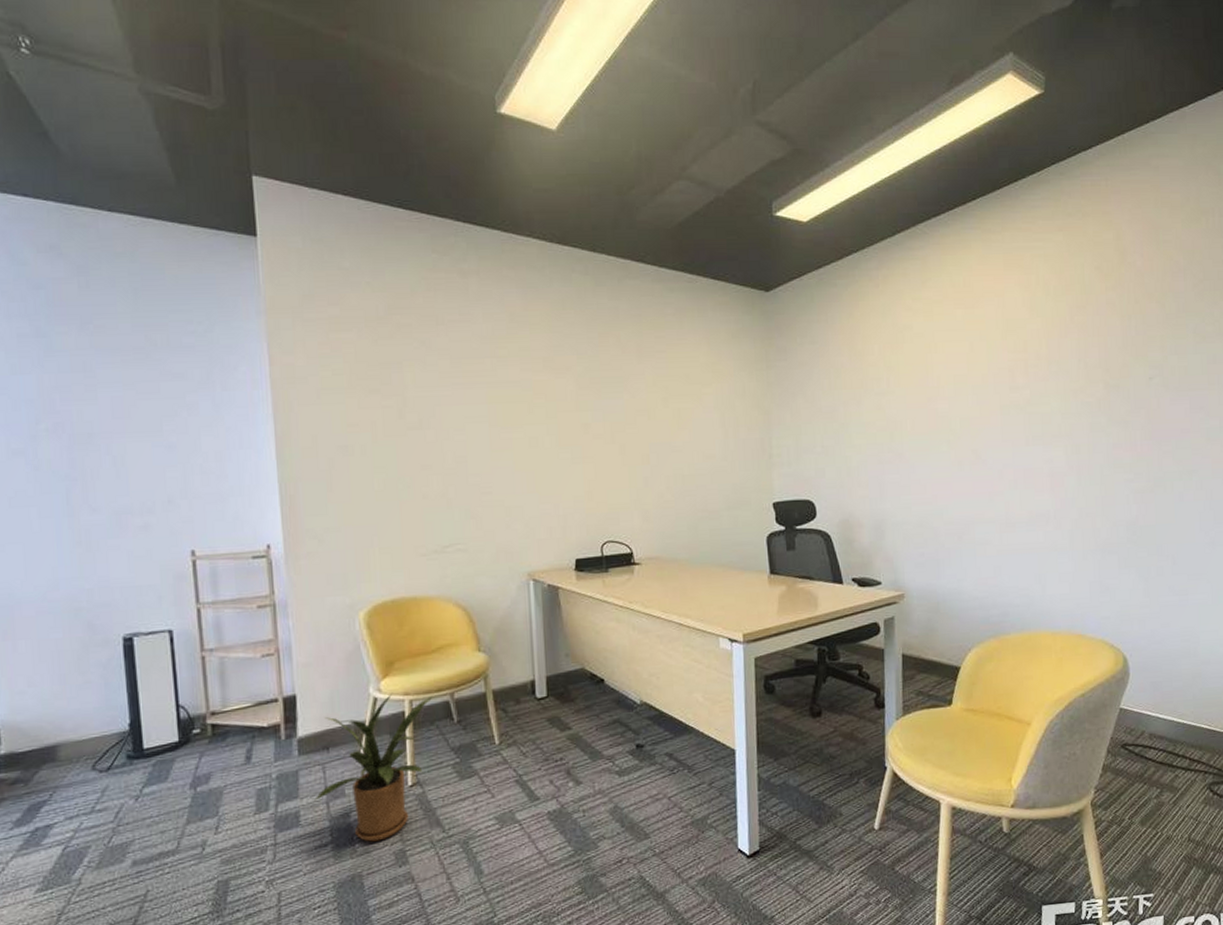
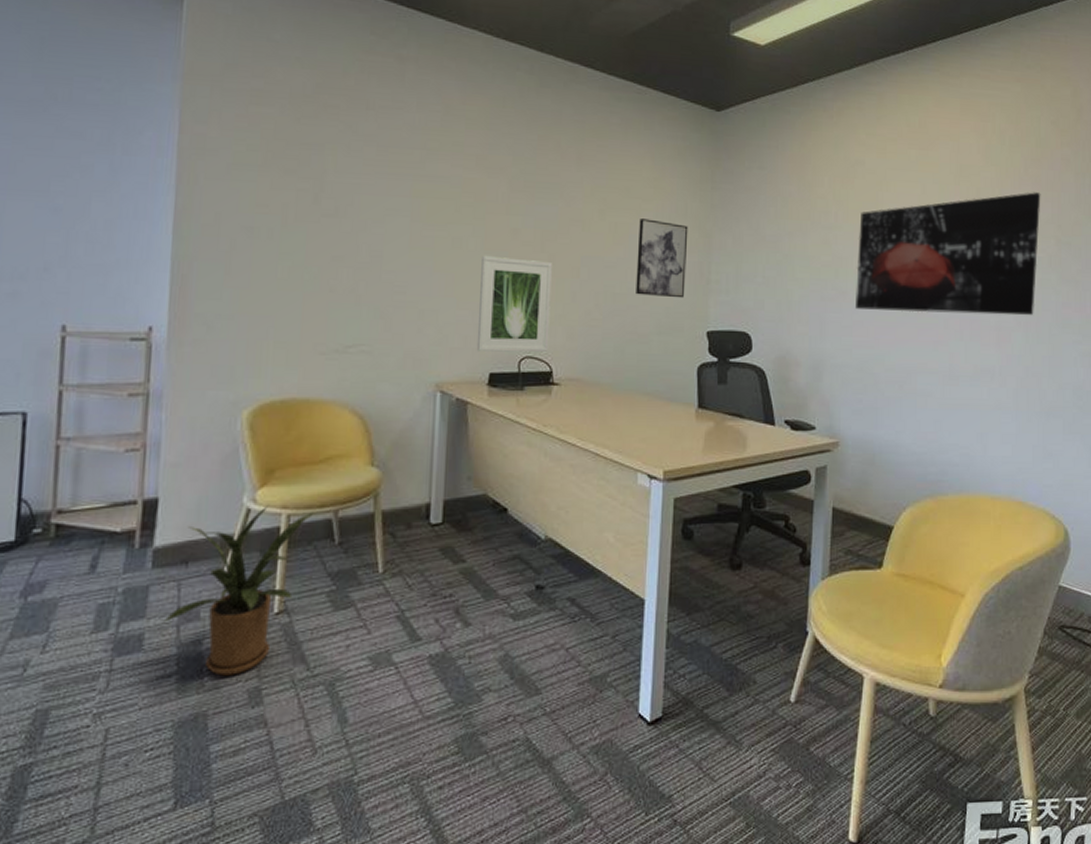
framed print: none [558,451,627,540] -> present [476,255,552,353]
wall art: none [701,402,749,475] -> present [636,219,688,298]
wall art: none [910,339,1088,468] -> present [856,192,1041,316]

